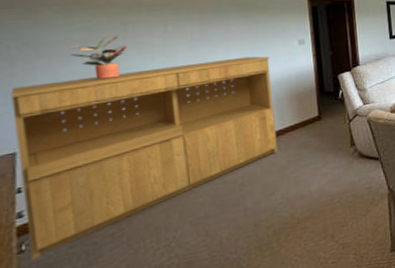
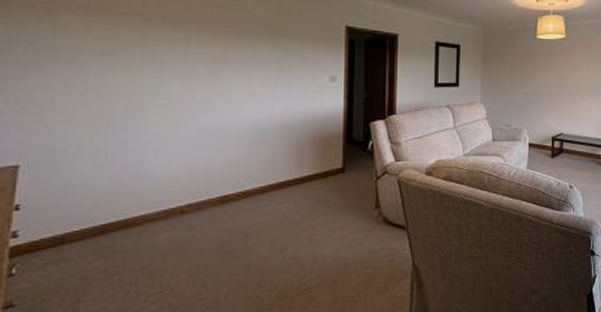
bookcase: present [10,56,278,260] -> none [20,88,295,286]
potted plant: present [69,35,128,80] -> none [85,49,145,96]

